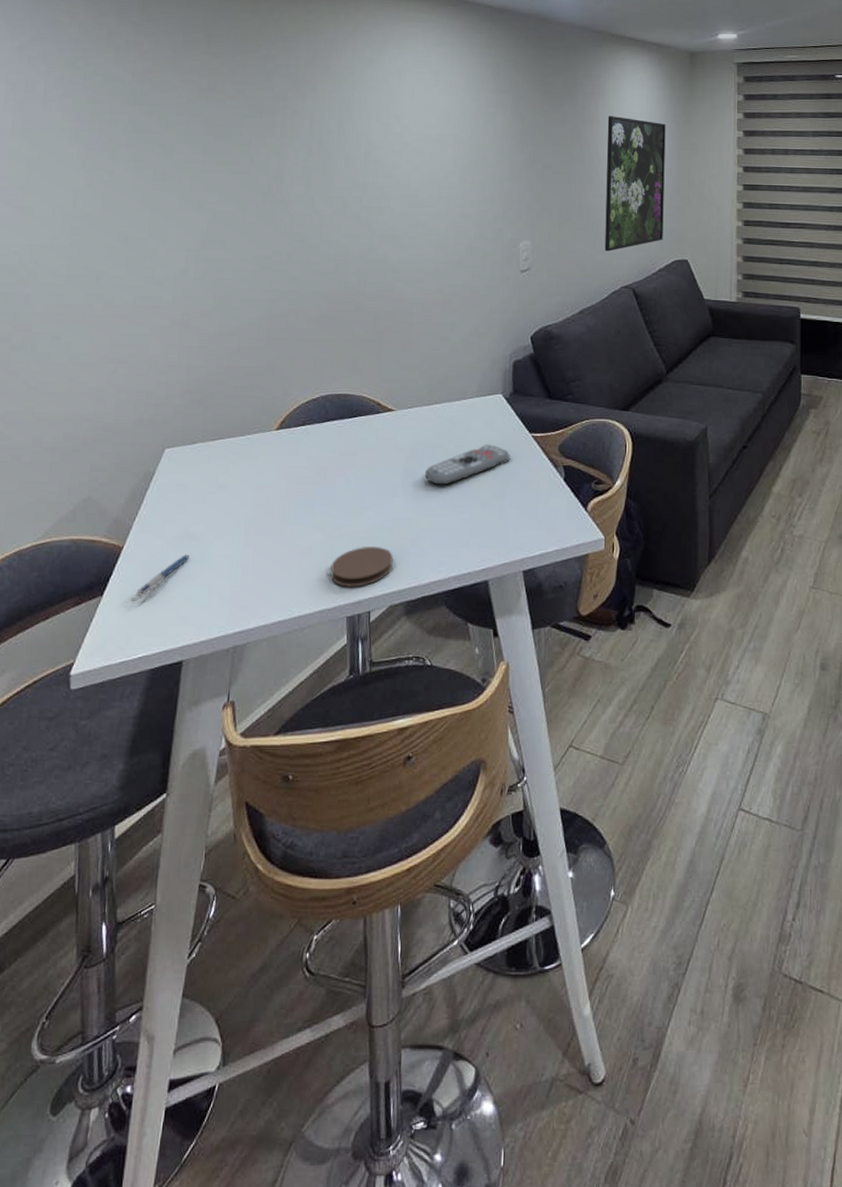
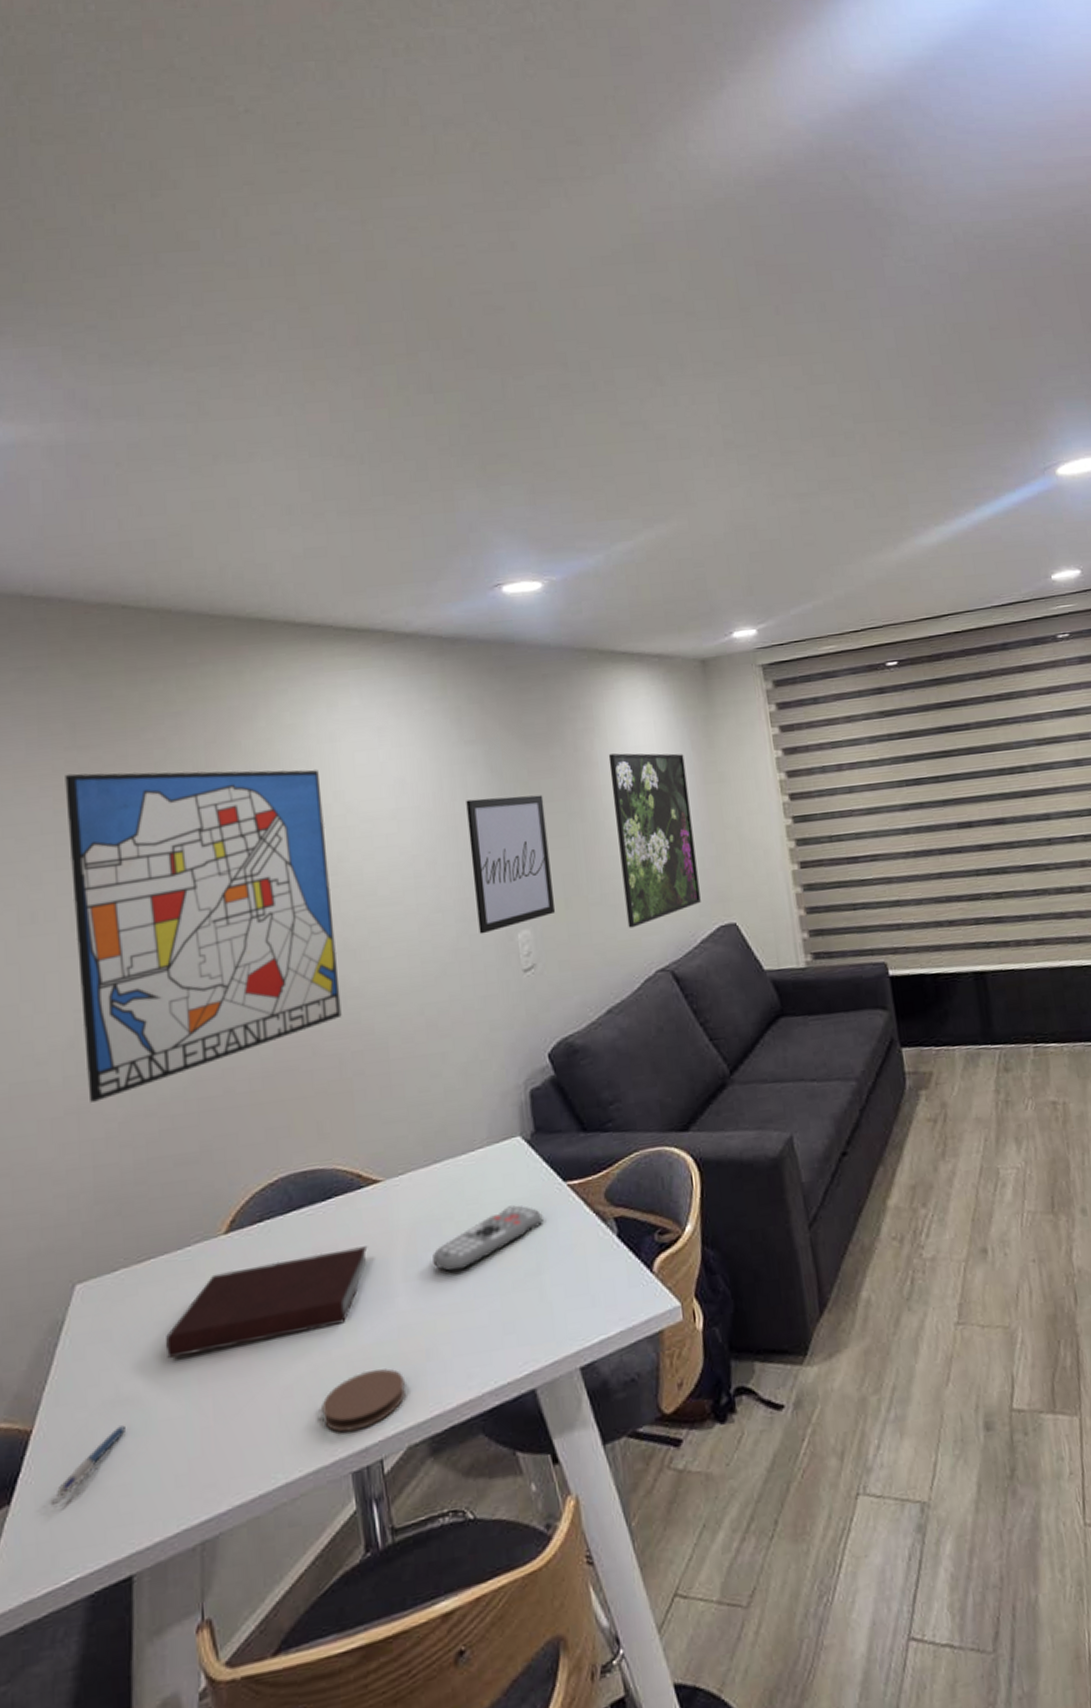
wall art: none [190,73,387,319] -> present [65,770,342,1102]
notebook: none [224,455,379,514] -> present [166,1246,368,1359]
wall art: none [491,135,554,239] -> present [466,795,556,934]

